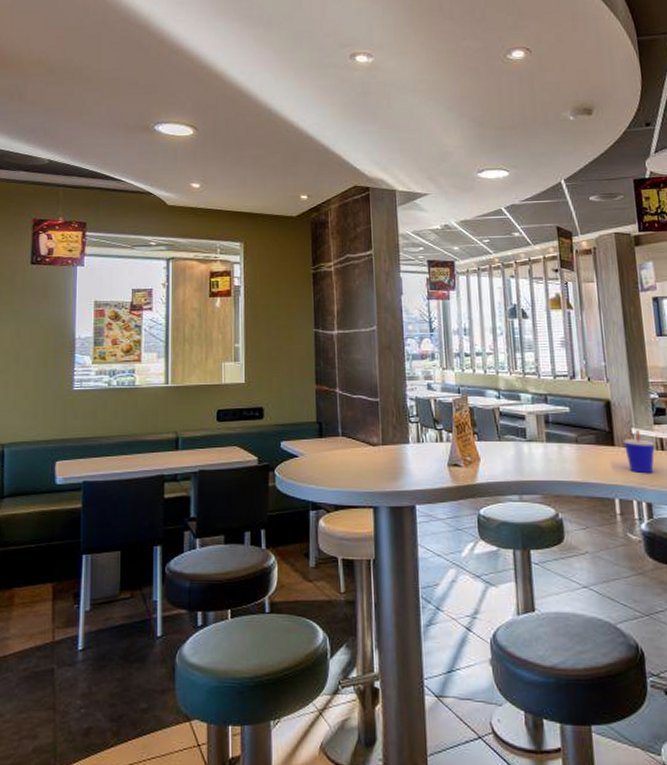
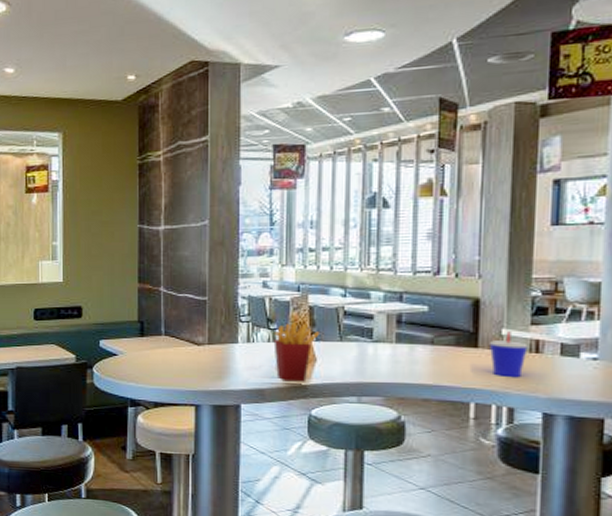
french fries: none [440,422,481,481] -> present [273,321,321,382]

